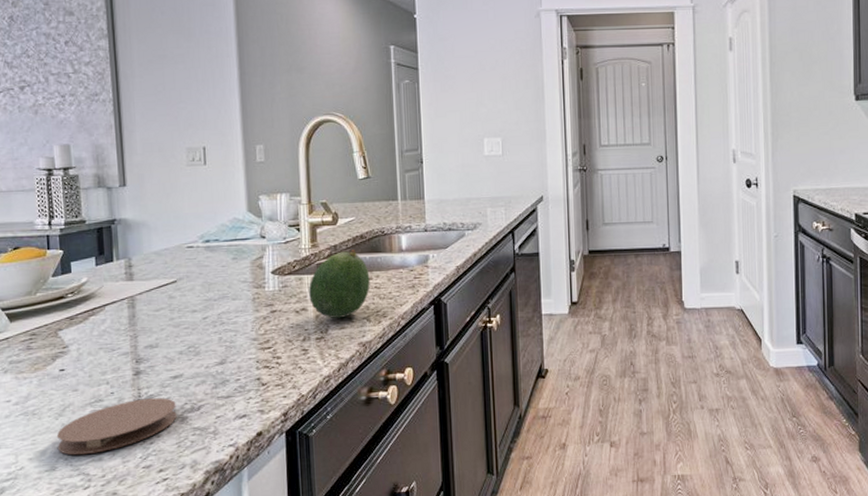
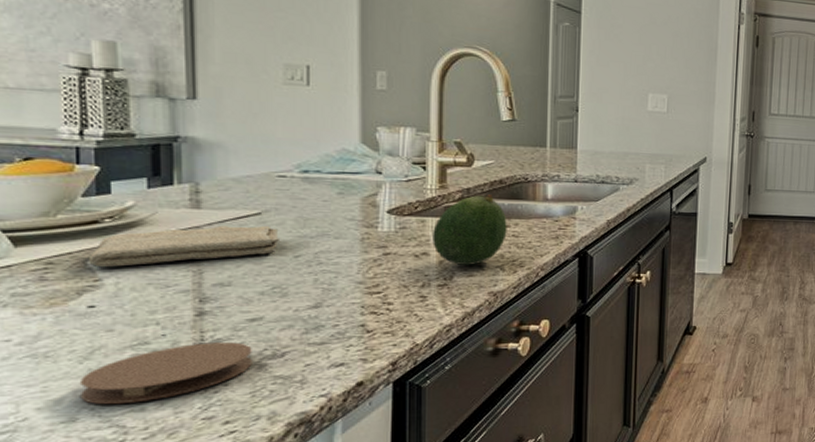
washcloth: none [58,292,191,337] -> present [88,225,279,268]

